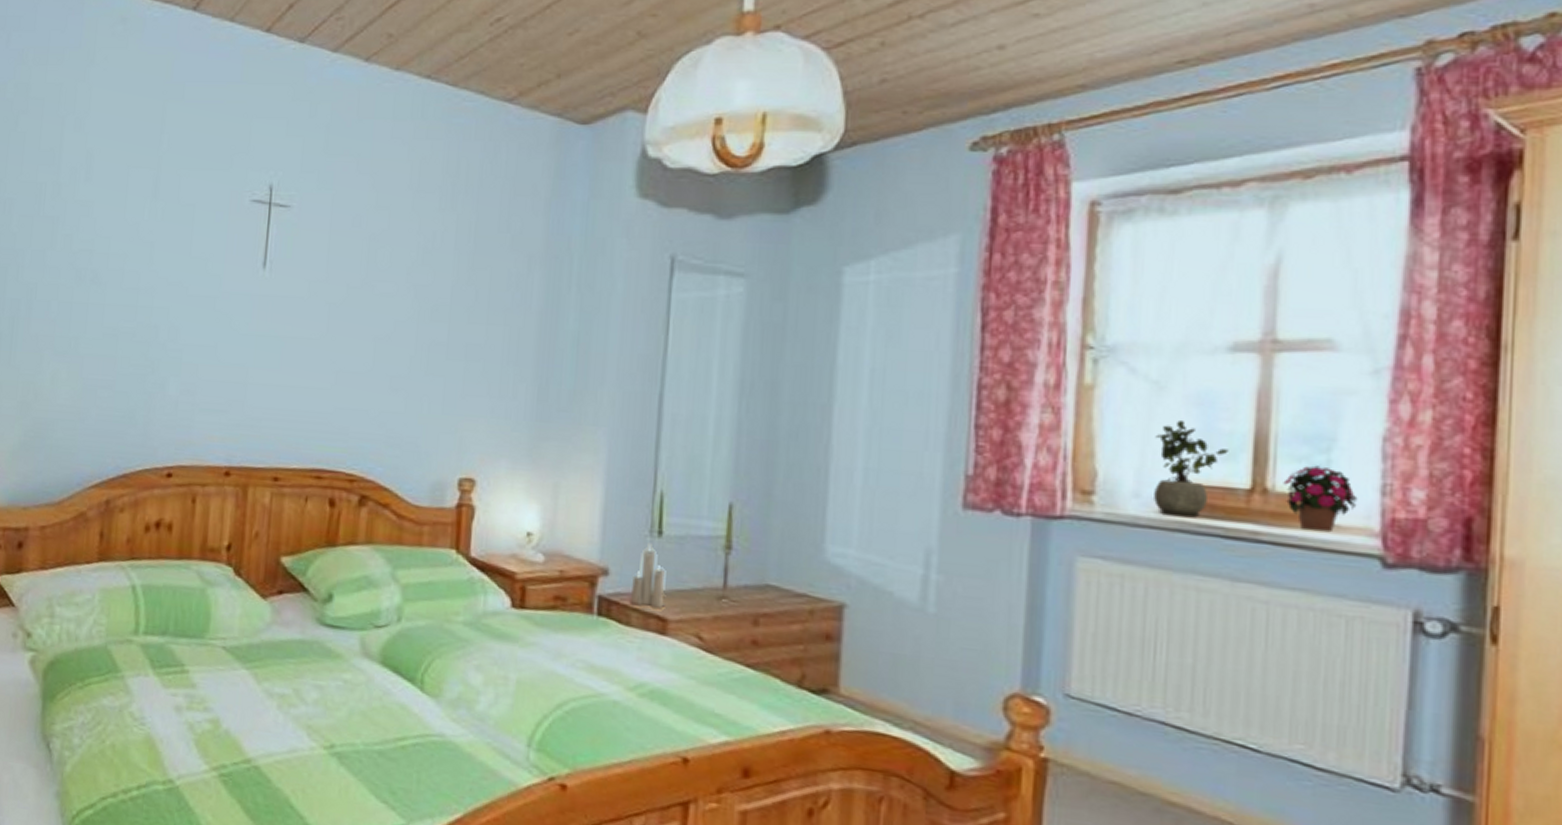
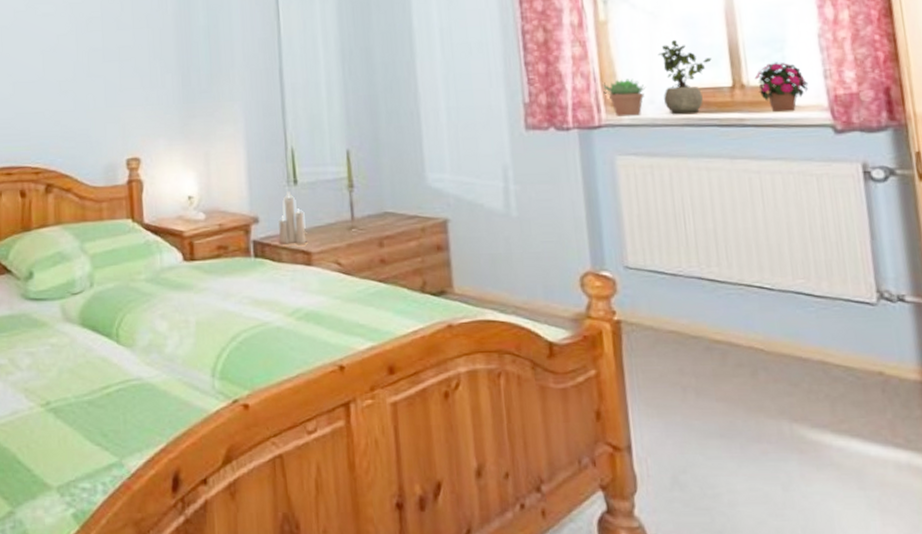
succulent plant: none [1074,461,1133,511] -> present [603,78,647,117]

